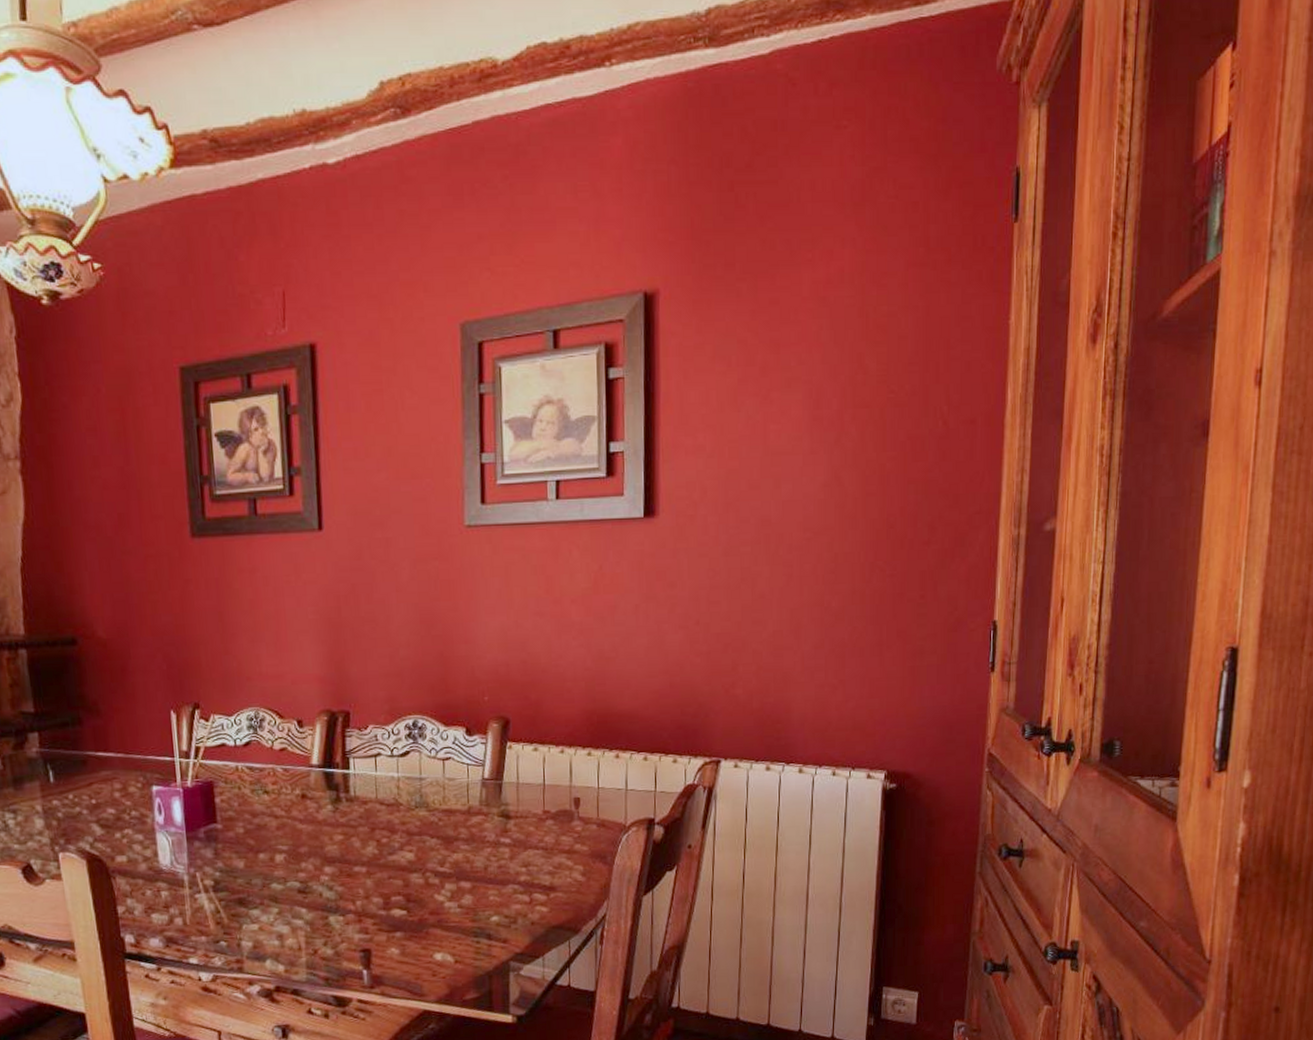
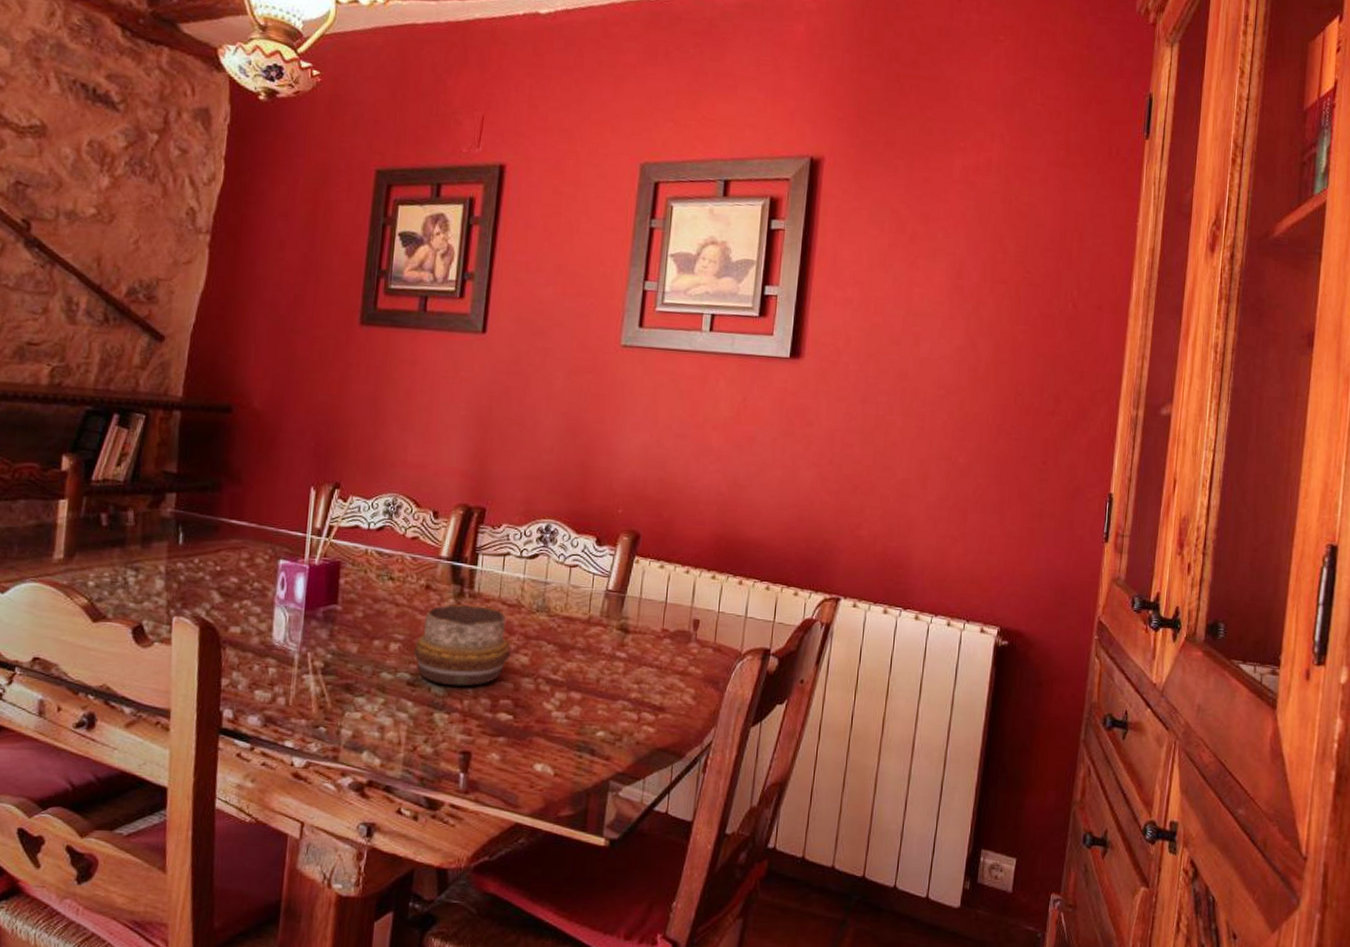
decorative bowl: none [299,808,395,889] -> present [413,604,510,687]

